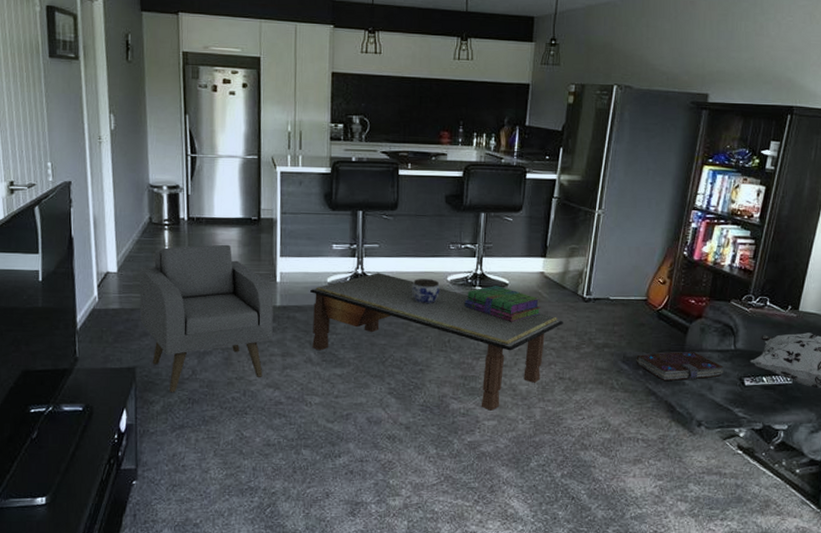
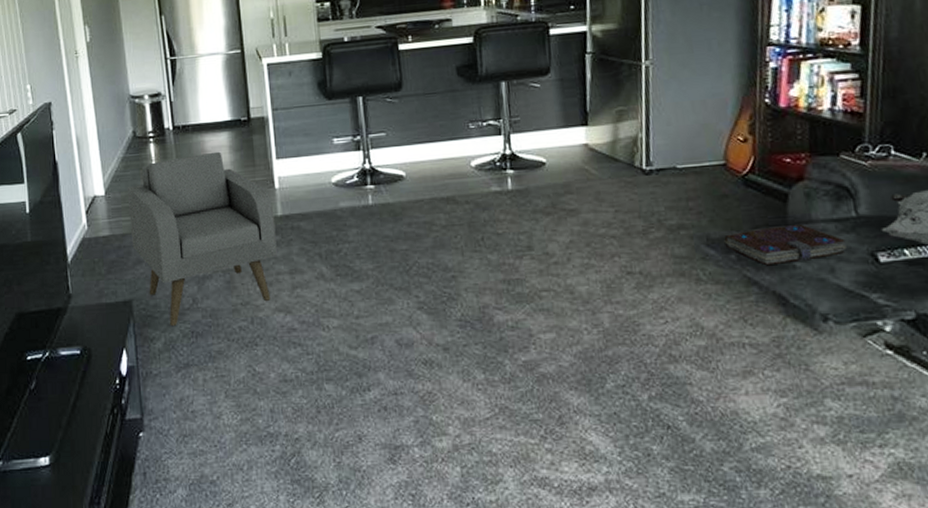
coffee table: present [310,273,563,411] -> none [314,165,622,321]
jar: present [412,279,440,304] -> none [430,166,464,197]
stack of books: present [464,286,541,322] -> none [495,166,592,209]

